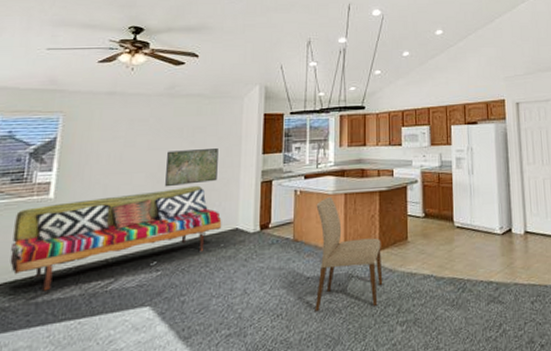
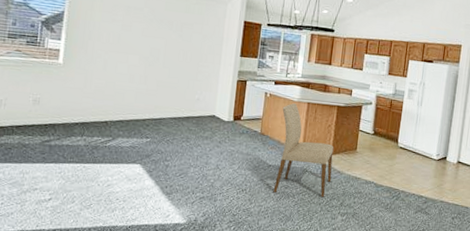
sofa: present [10,185,222,291] -> none [28,68,202,138]
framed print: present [165,148,218,187] -> none [156,40,203,73]

